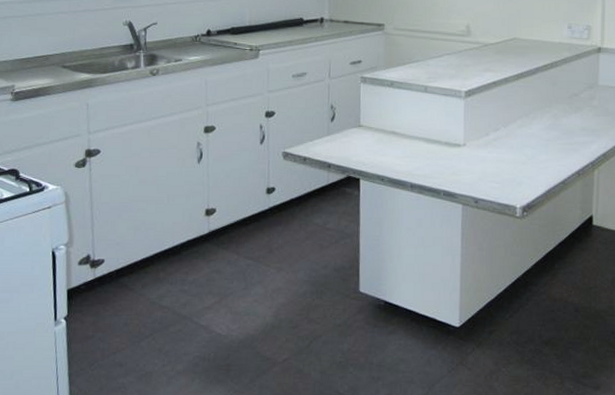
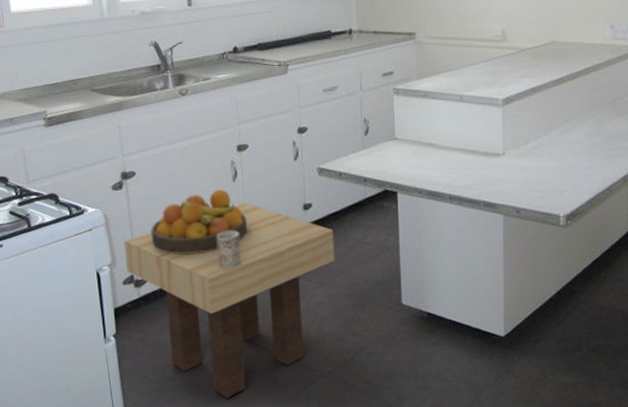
side table: none [83,185,296,386] -> present [124,203,335,398]
fruit bowl: none [111,170,210,235] -> present [151,190,248,254]
mug: none [177,212,201,251] -> present [216,230,241,269]

